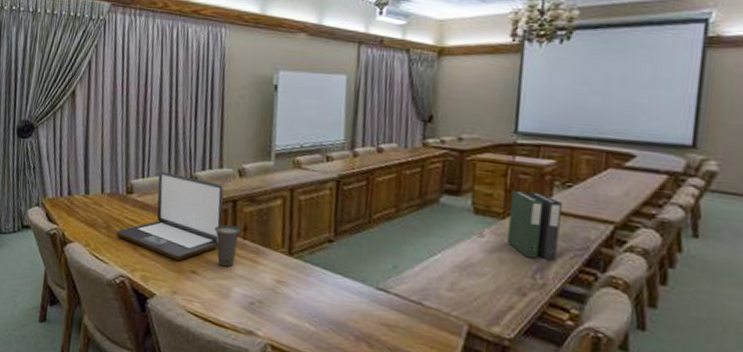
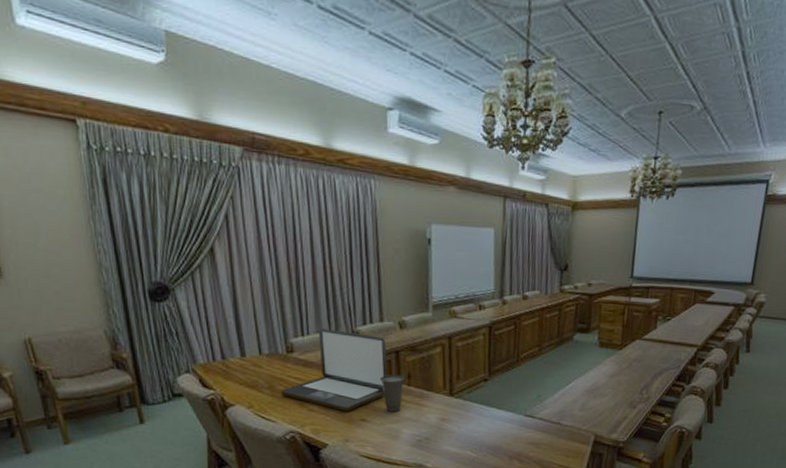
binder: present [507,189,562,261] -> none [623,325,663,379]

